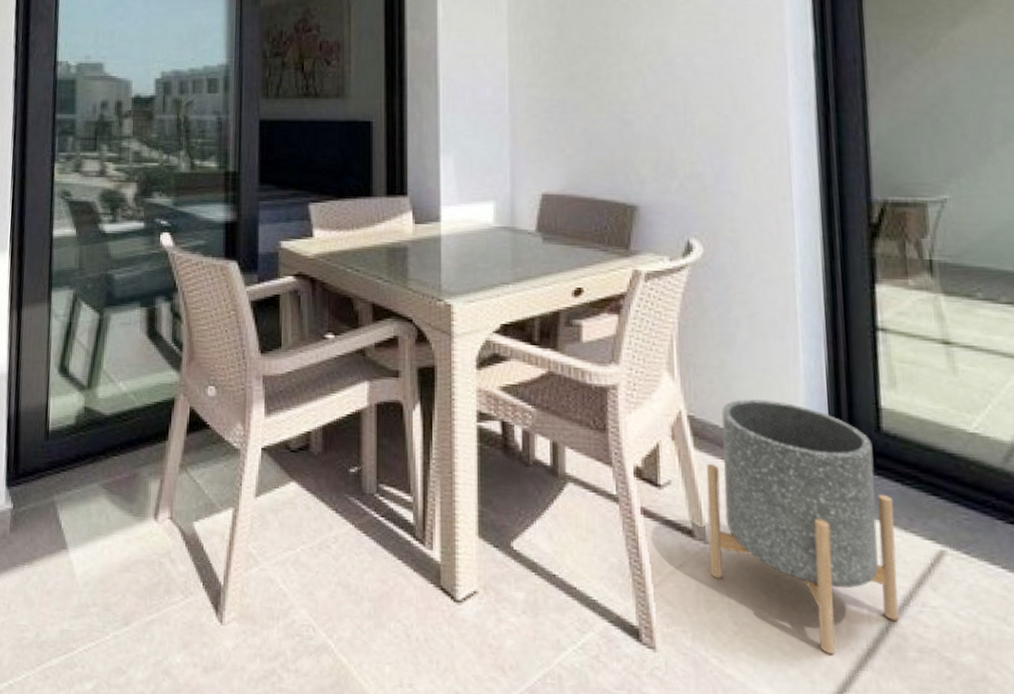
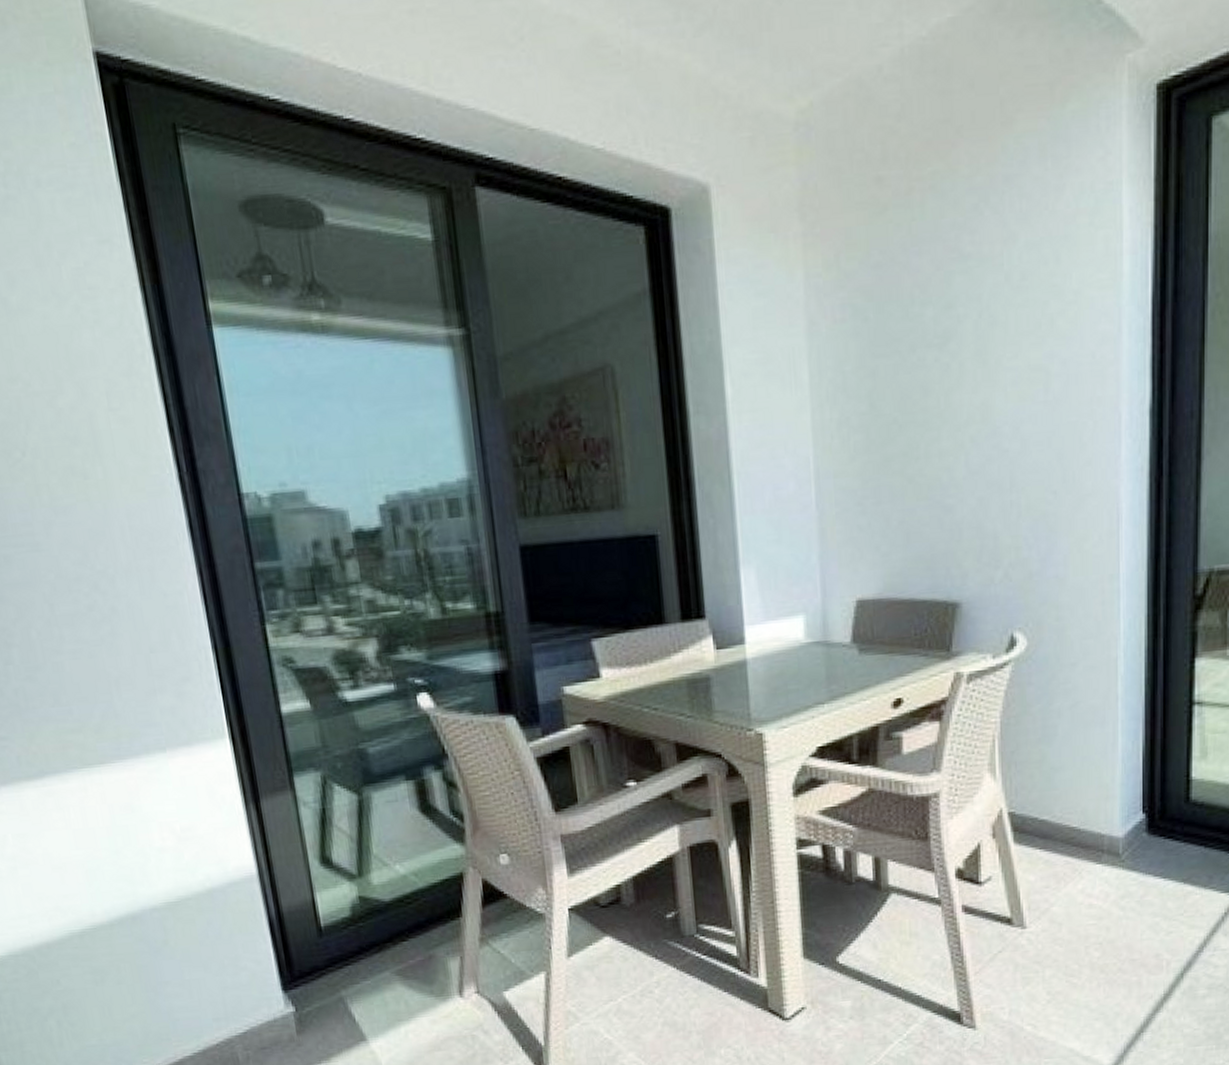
planter: present [706,399,899,654] -> none [1025,786,1196,1004]

